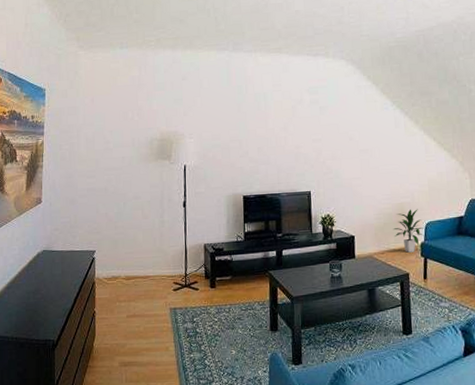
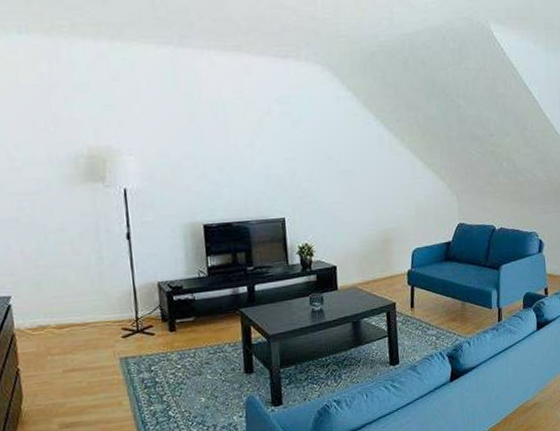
indoor plant: present [393,209,424,253] -> none [378,235,411,281]

